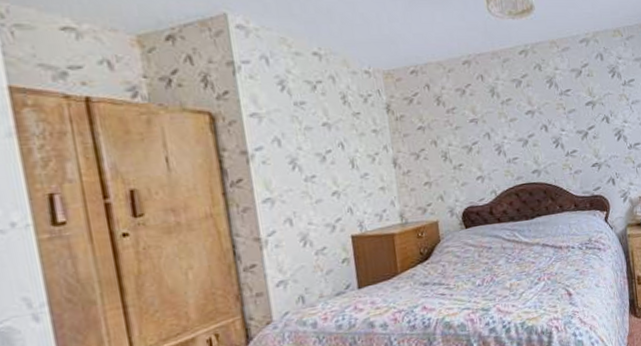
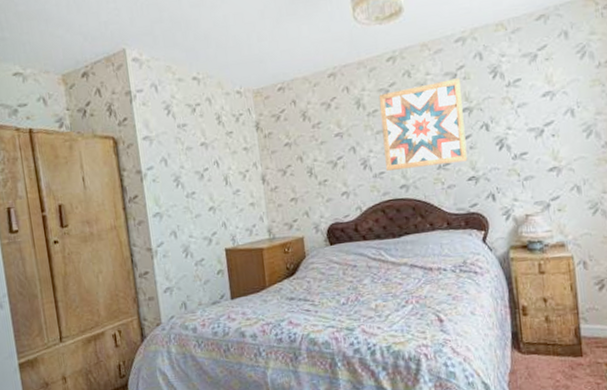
wall art: none [512,75,592,157] -> present [378,78,468,171]

